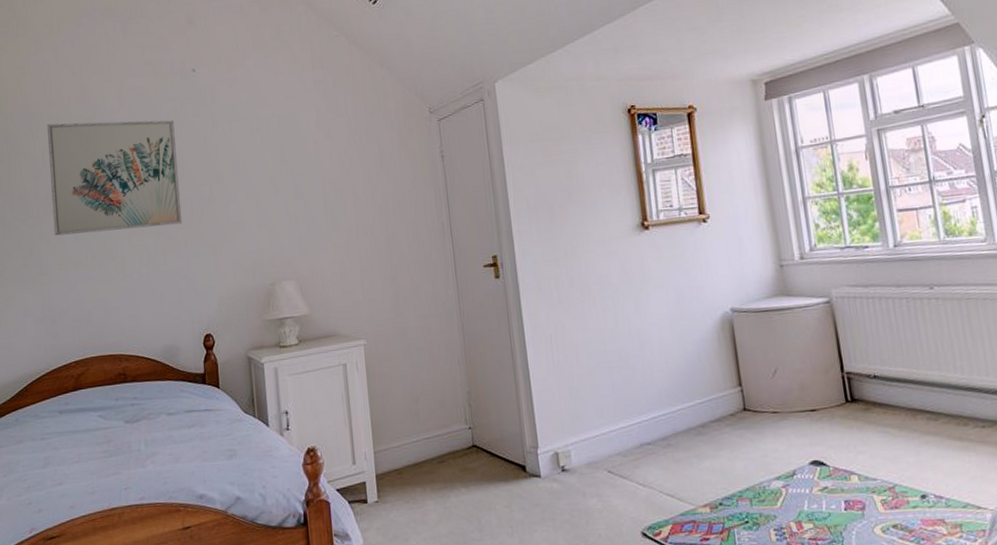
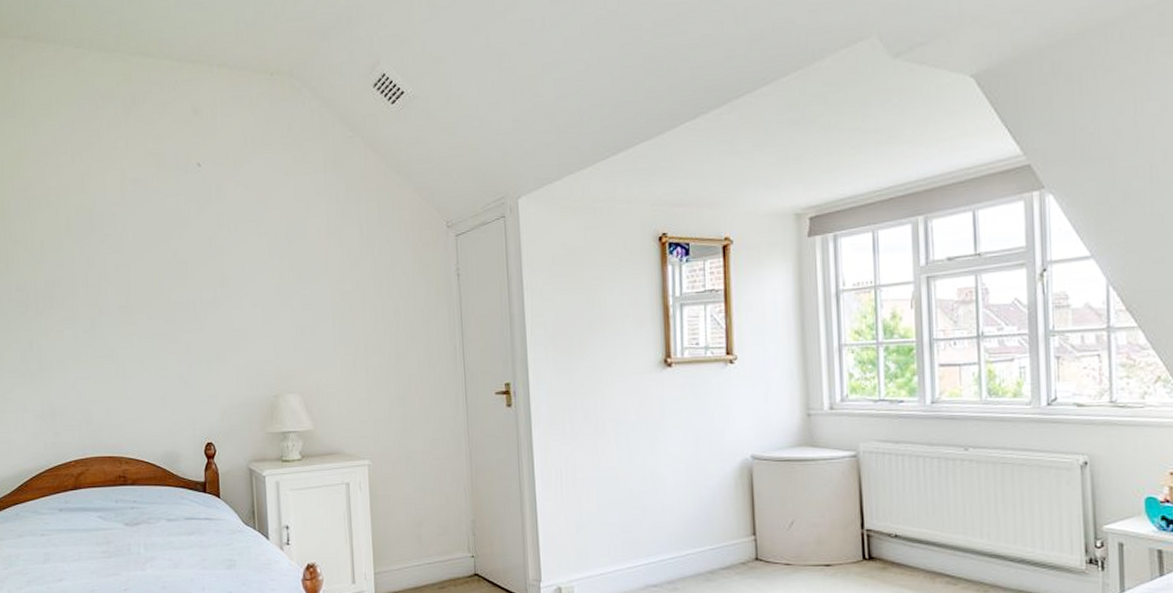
wall art: present [46,120,182,236] -> none [45,212,185,331]

